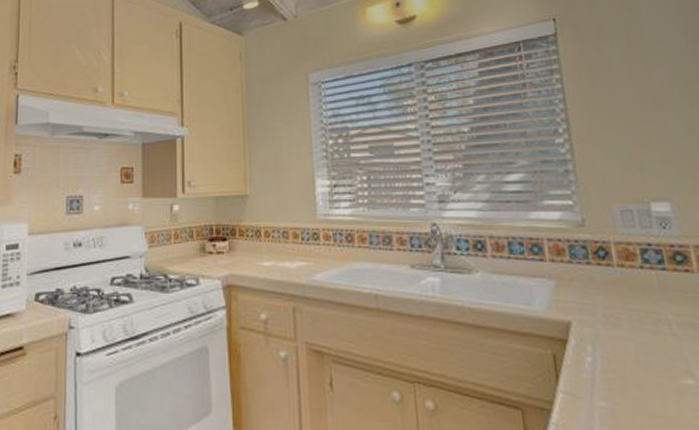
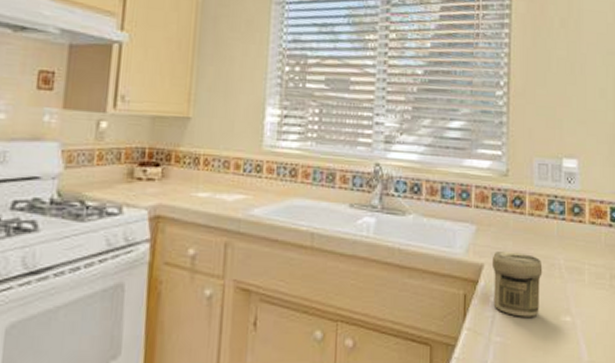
jar: none [580,306,651,380] -> present [491,250,543,317]

